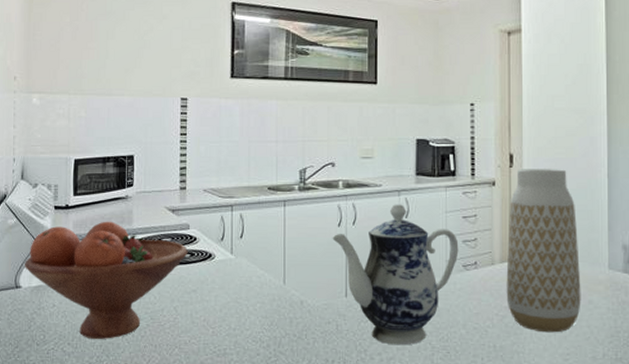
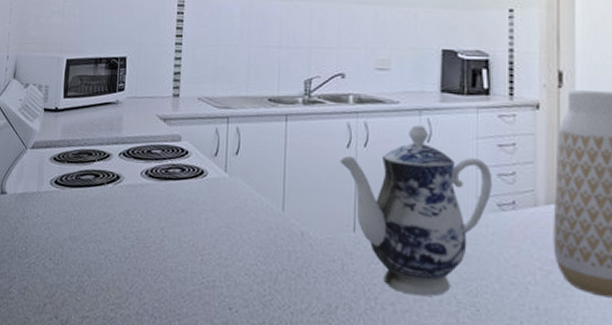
fruit bowl: present [24,221,188,339] -> none [10,127,179,258]

